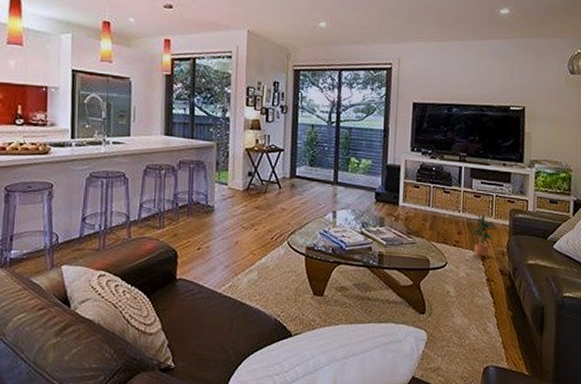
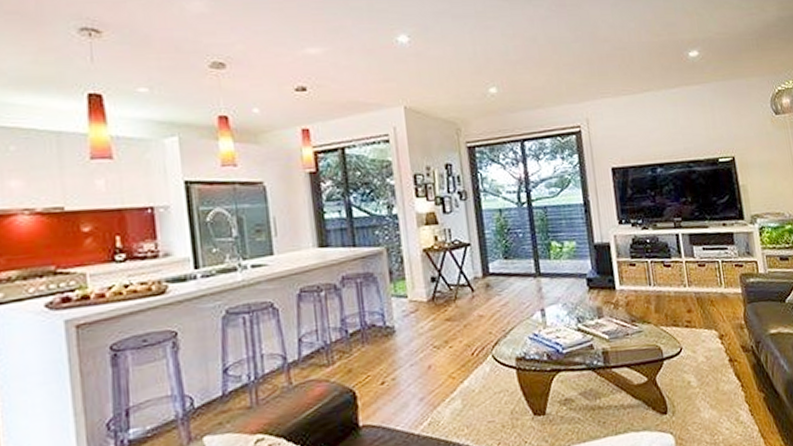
potted plant: present [470,213,498,256] -> none [700,284,730,334]

